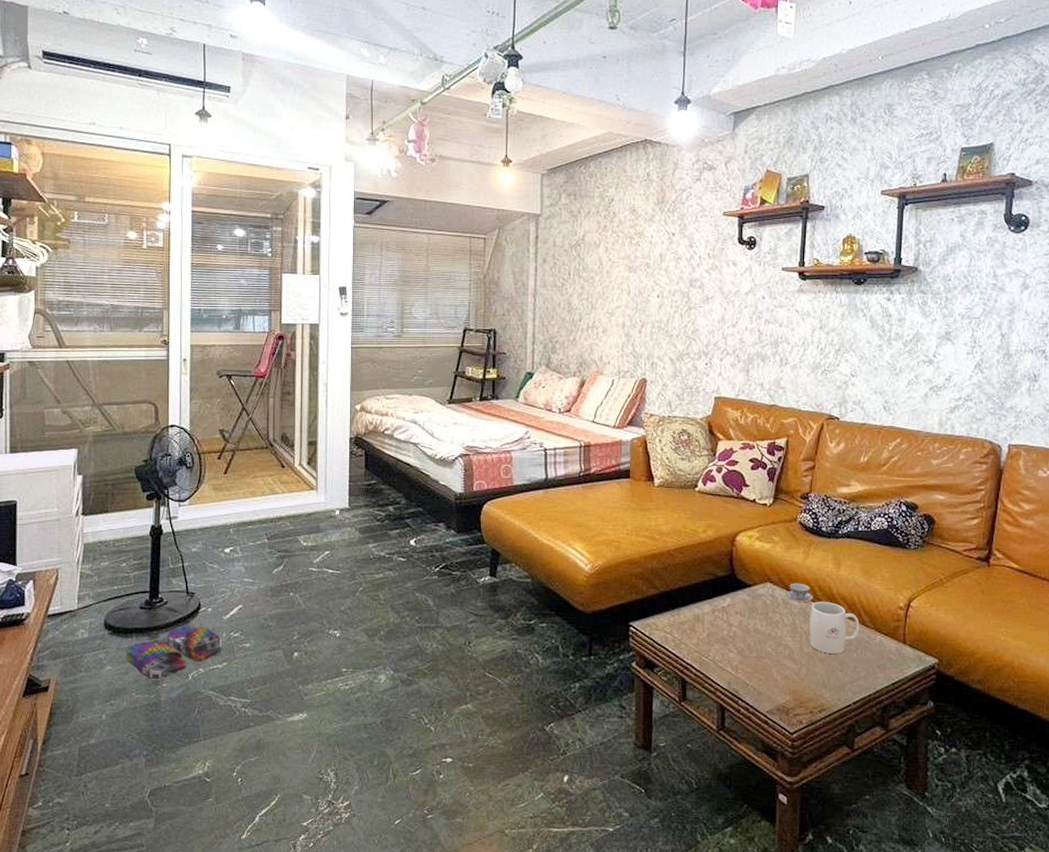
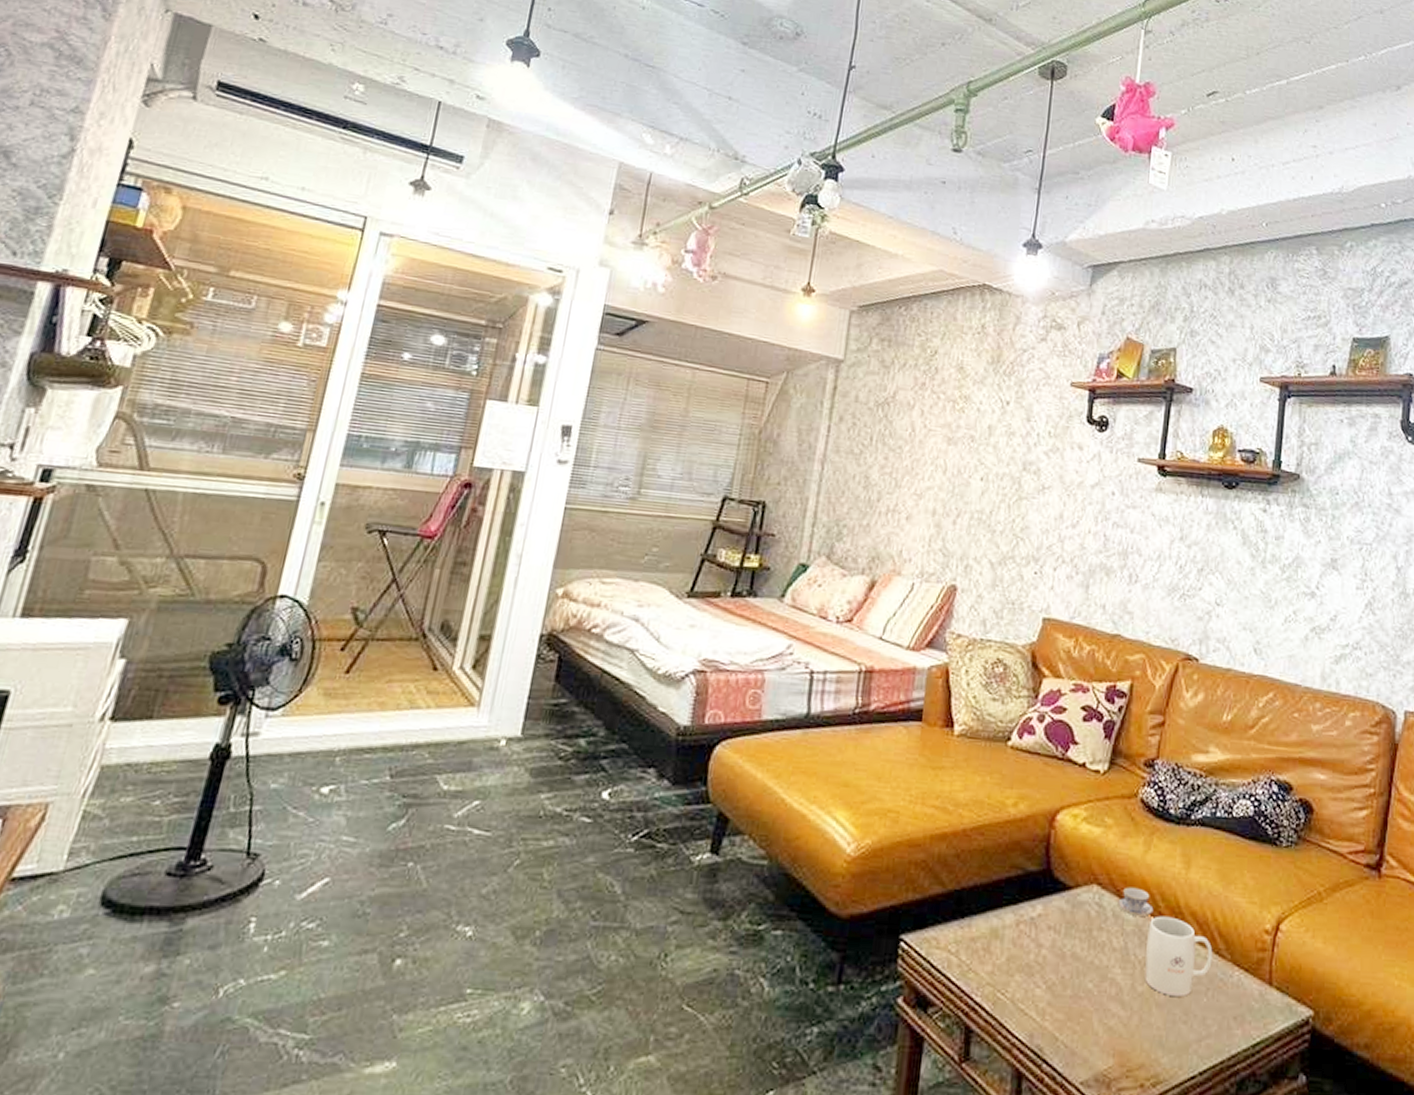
slippers: present [126,626,222,678] -> none [123,906,286,992]

